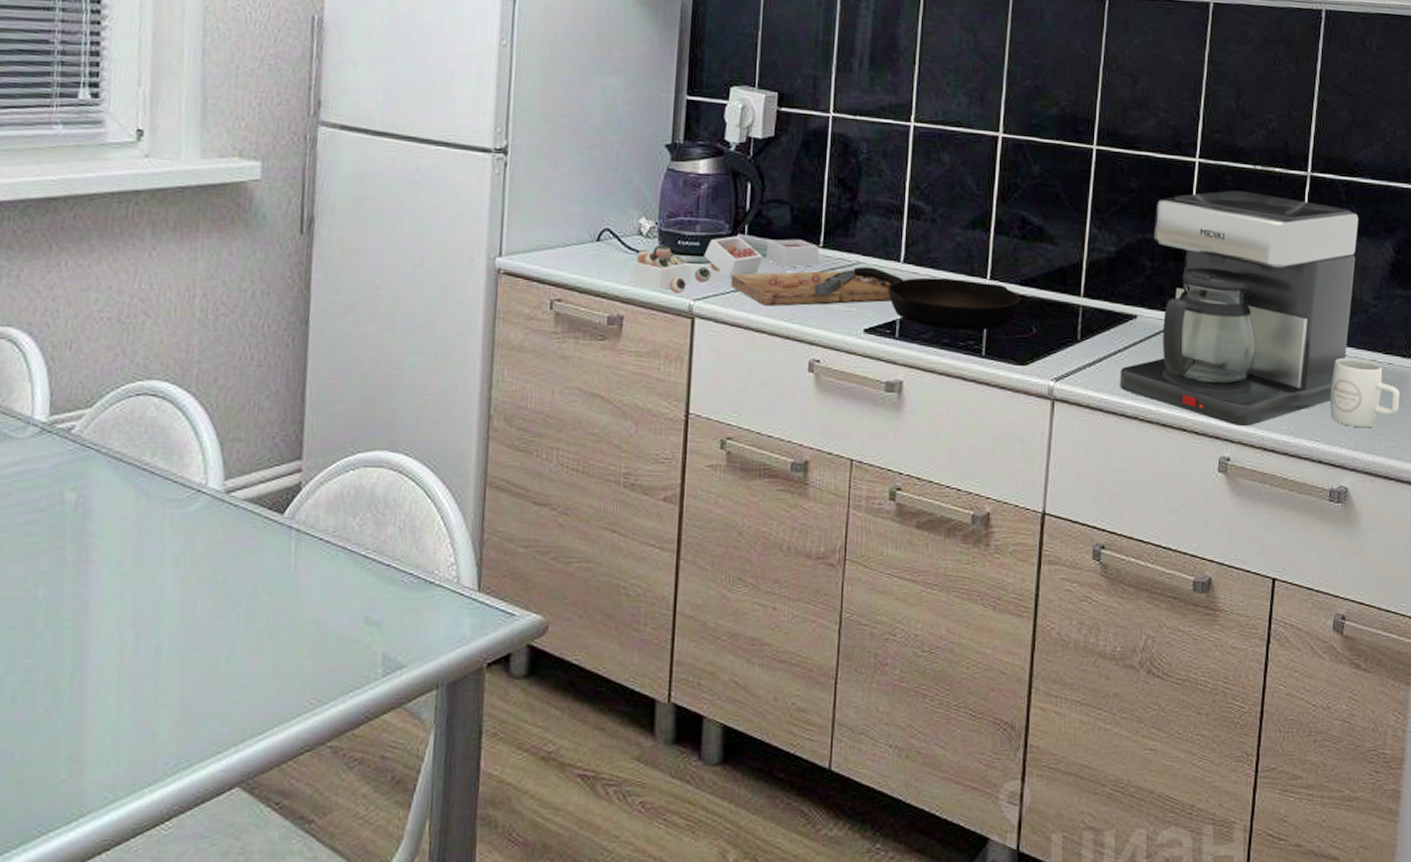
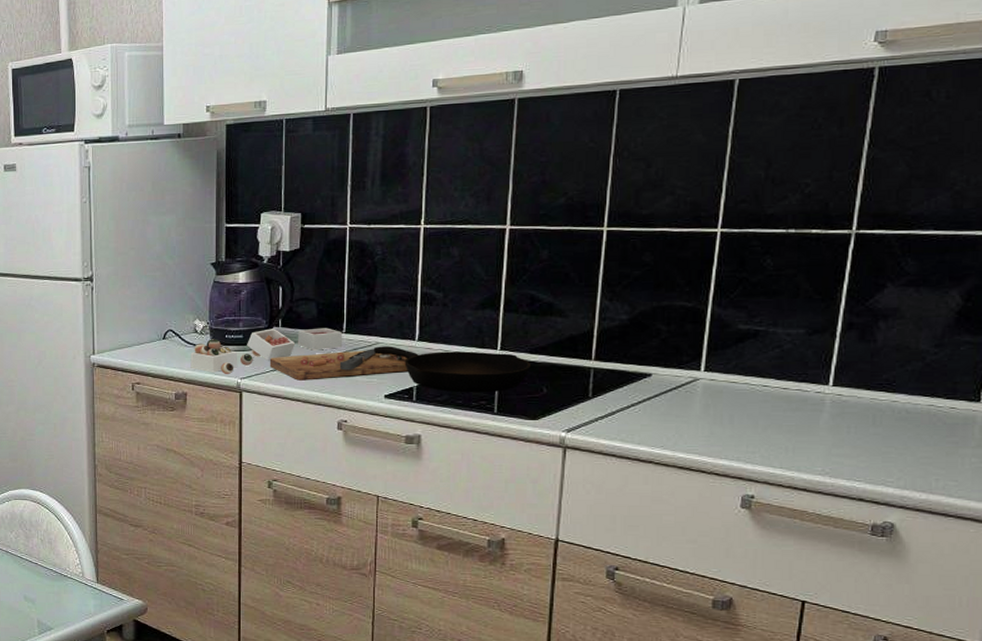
coffee maker: present [1119,190,1359,427] -> none [633,254,917,469]
mug: present [1329,357,1400,428] -> none [874,403,964,469]

